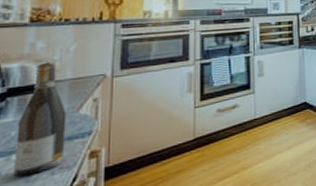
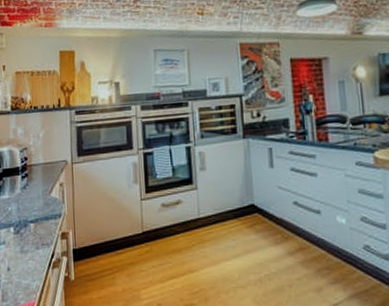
wine bottle: present [14,63,67,177] -> none [11,148,45,247]

